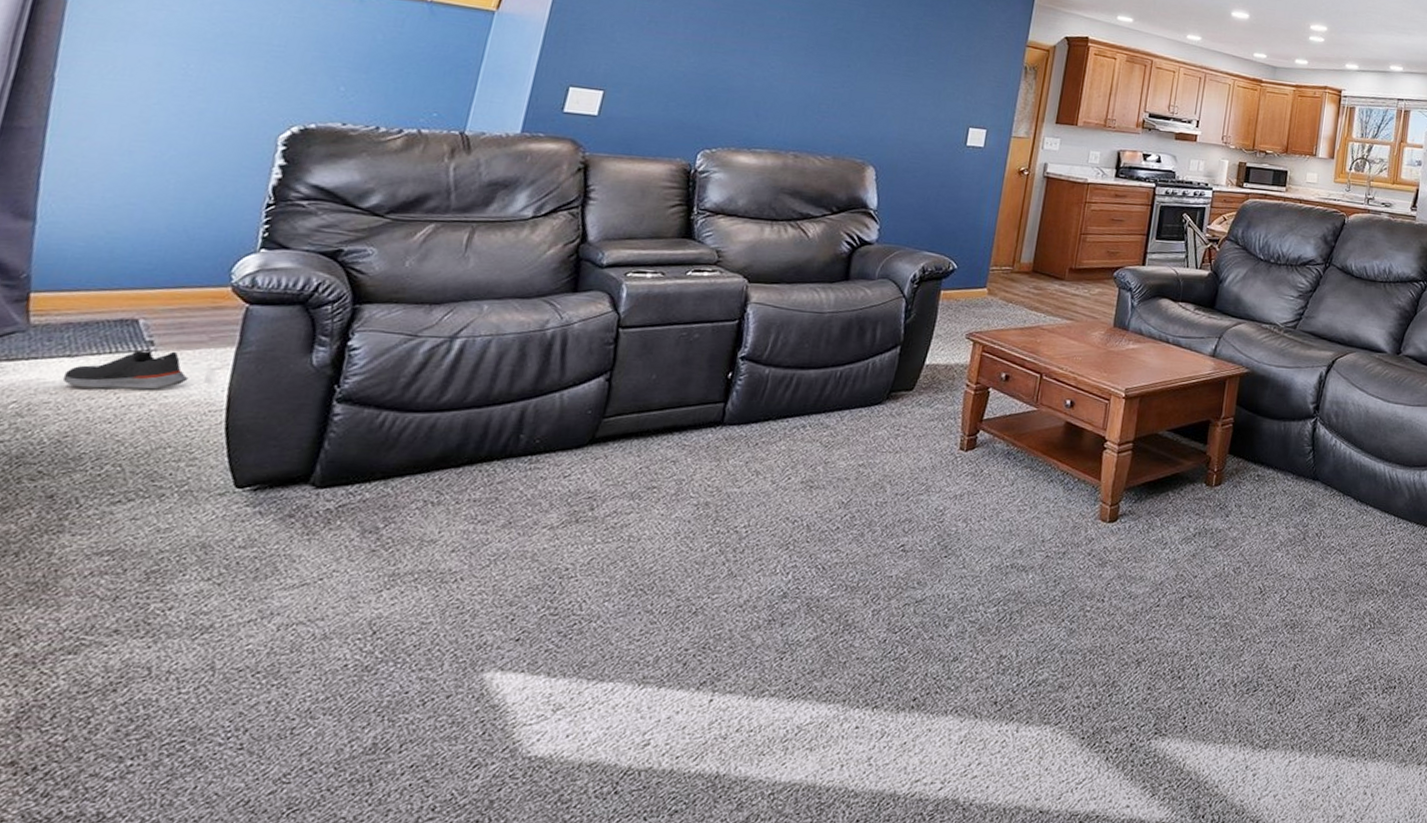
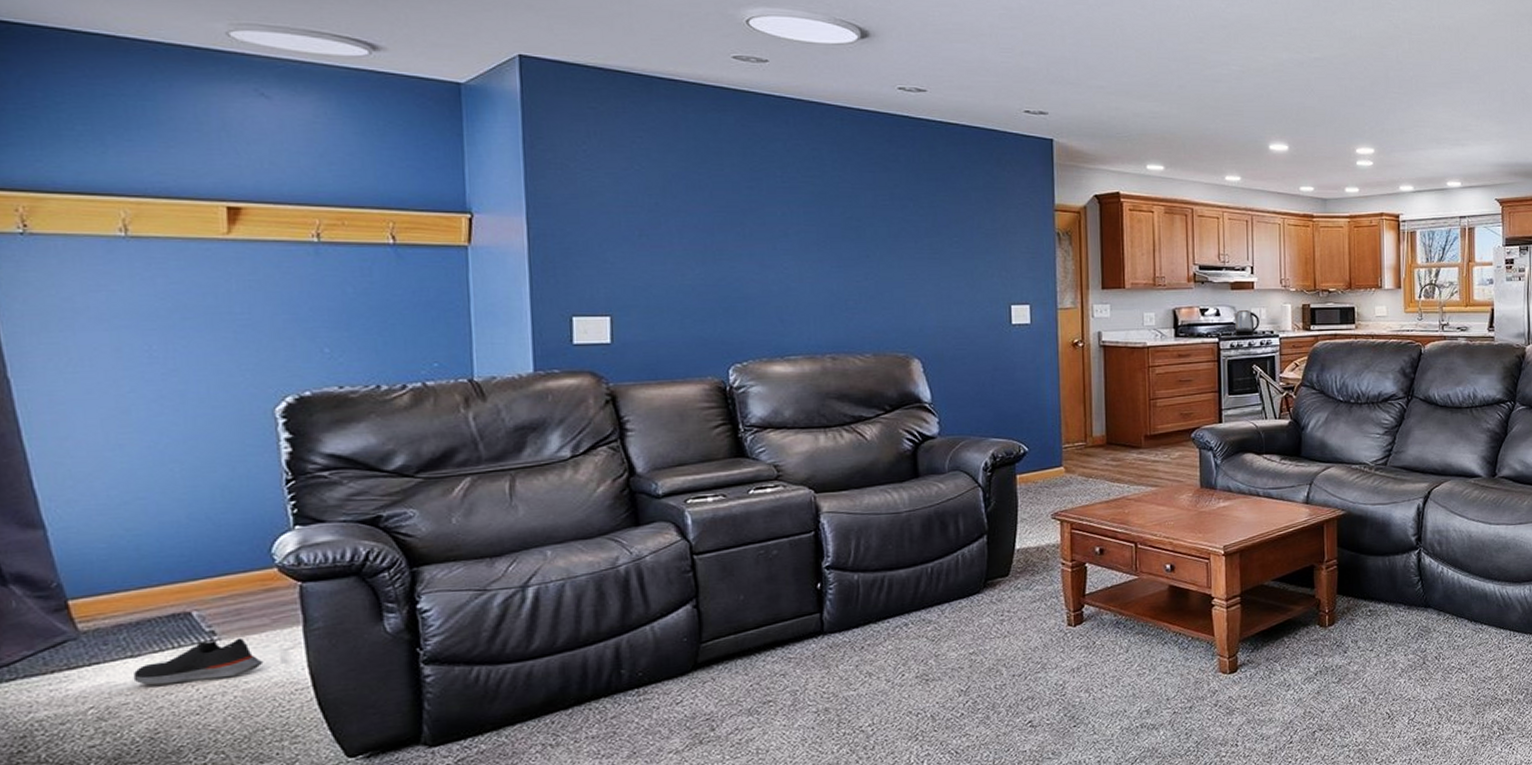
kettle: none [1171,159,1197,186] -> present [1233,309,1260,337]

